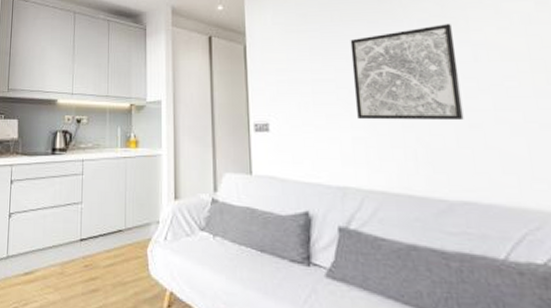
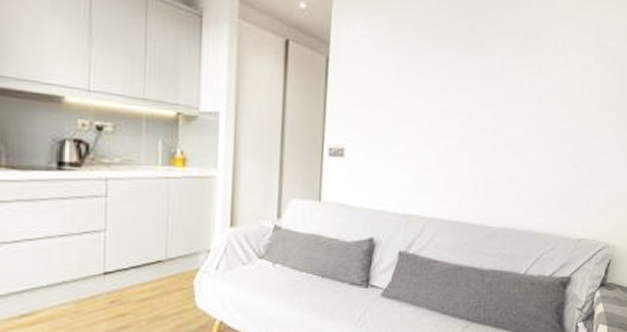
wall art: present [350,24,464,121] -> none [432,63,528,158]

